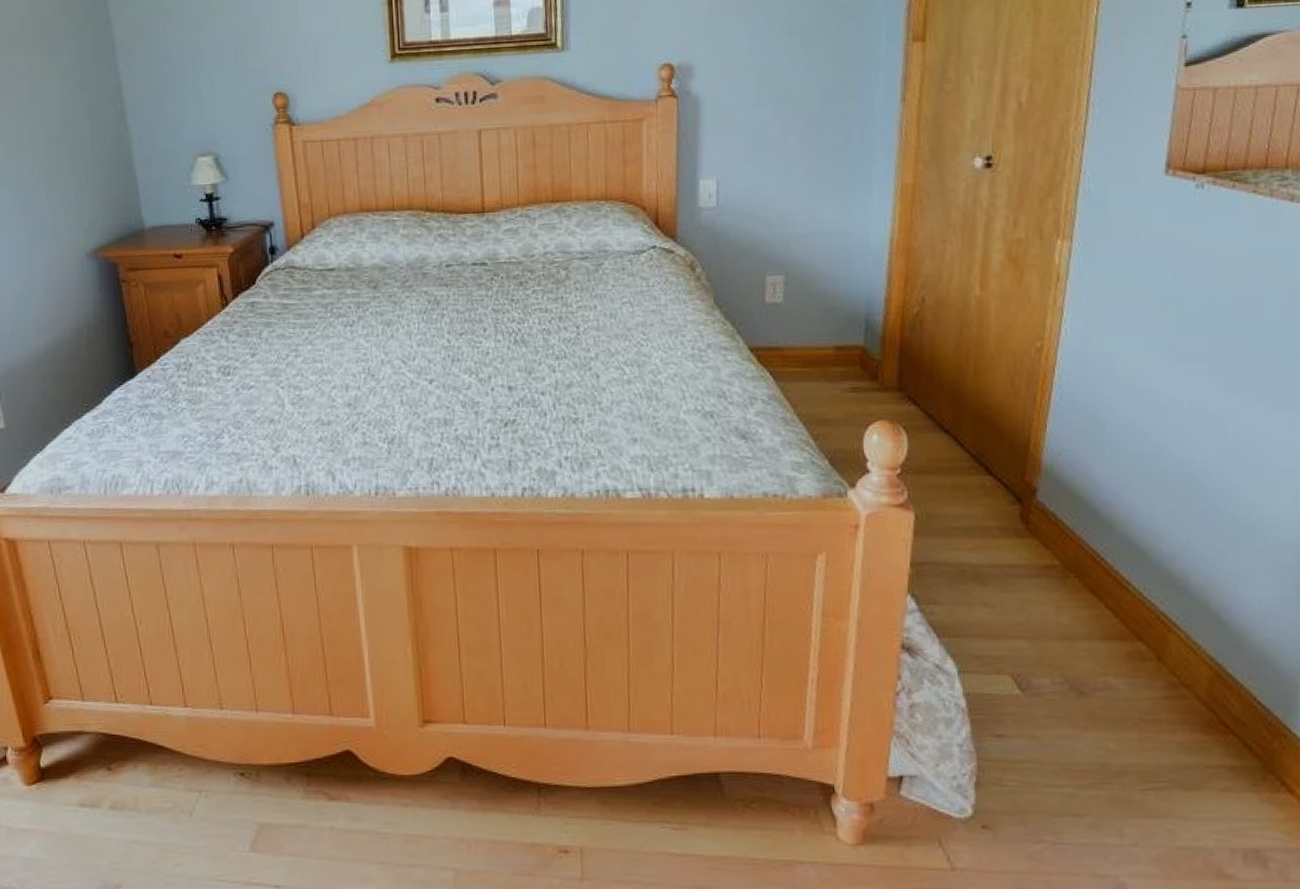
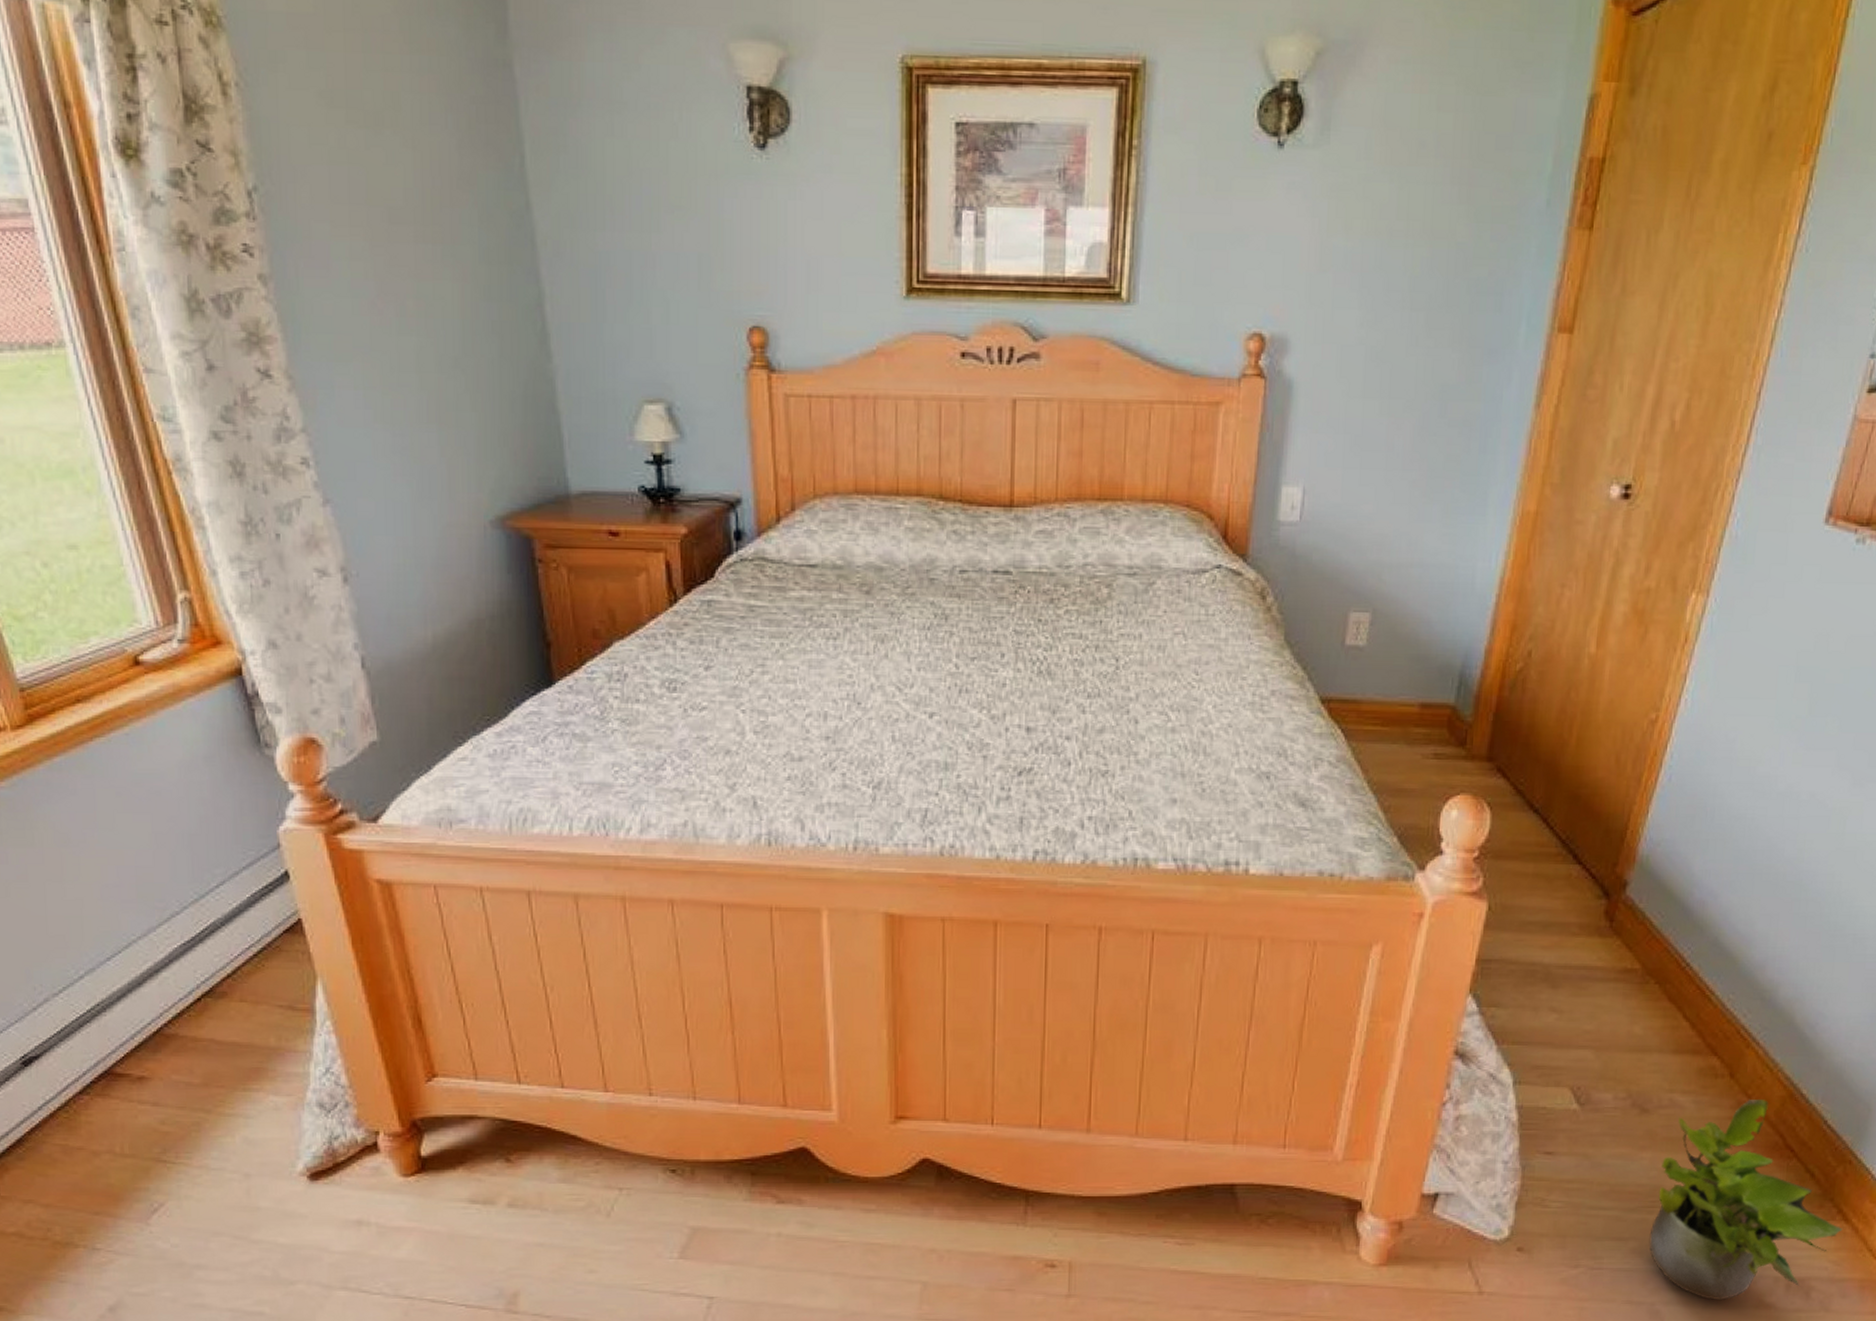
potted plant: none [1104,680,1289,872] -> present [1649,1100,1843,1300]

